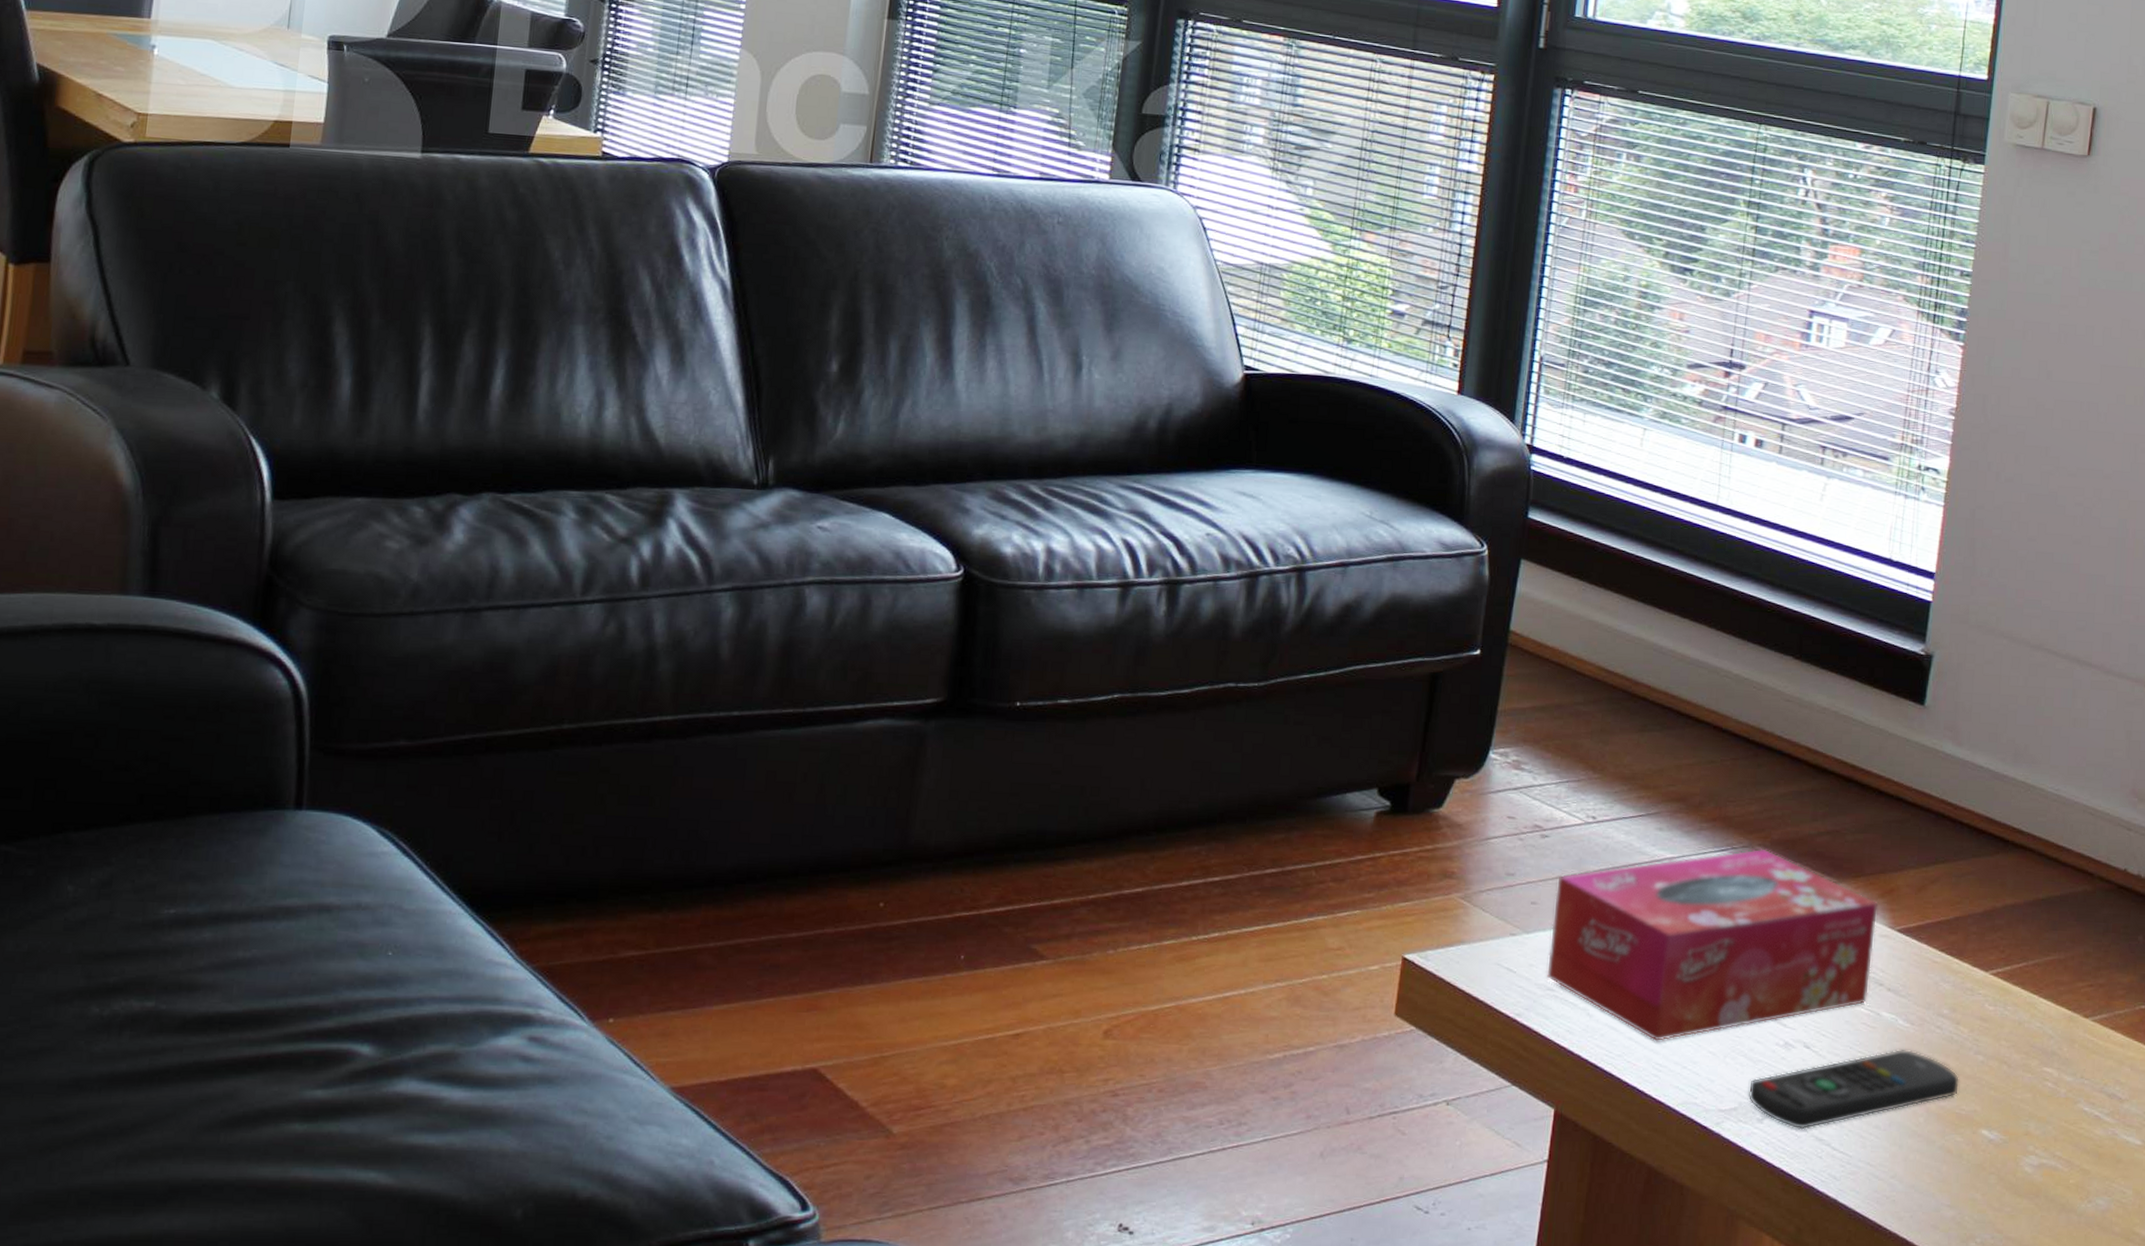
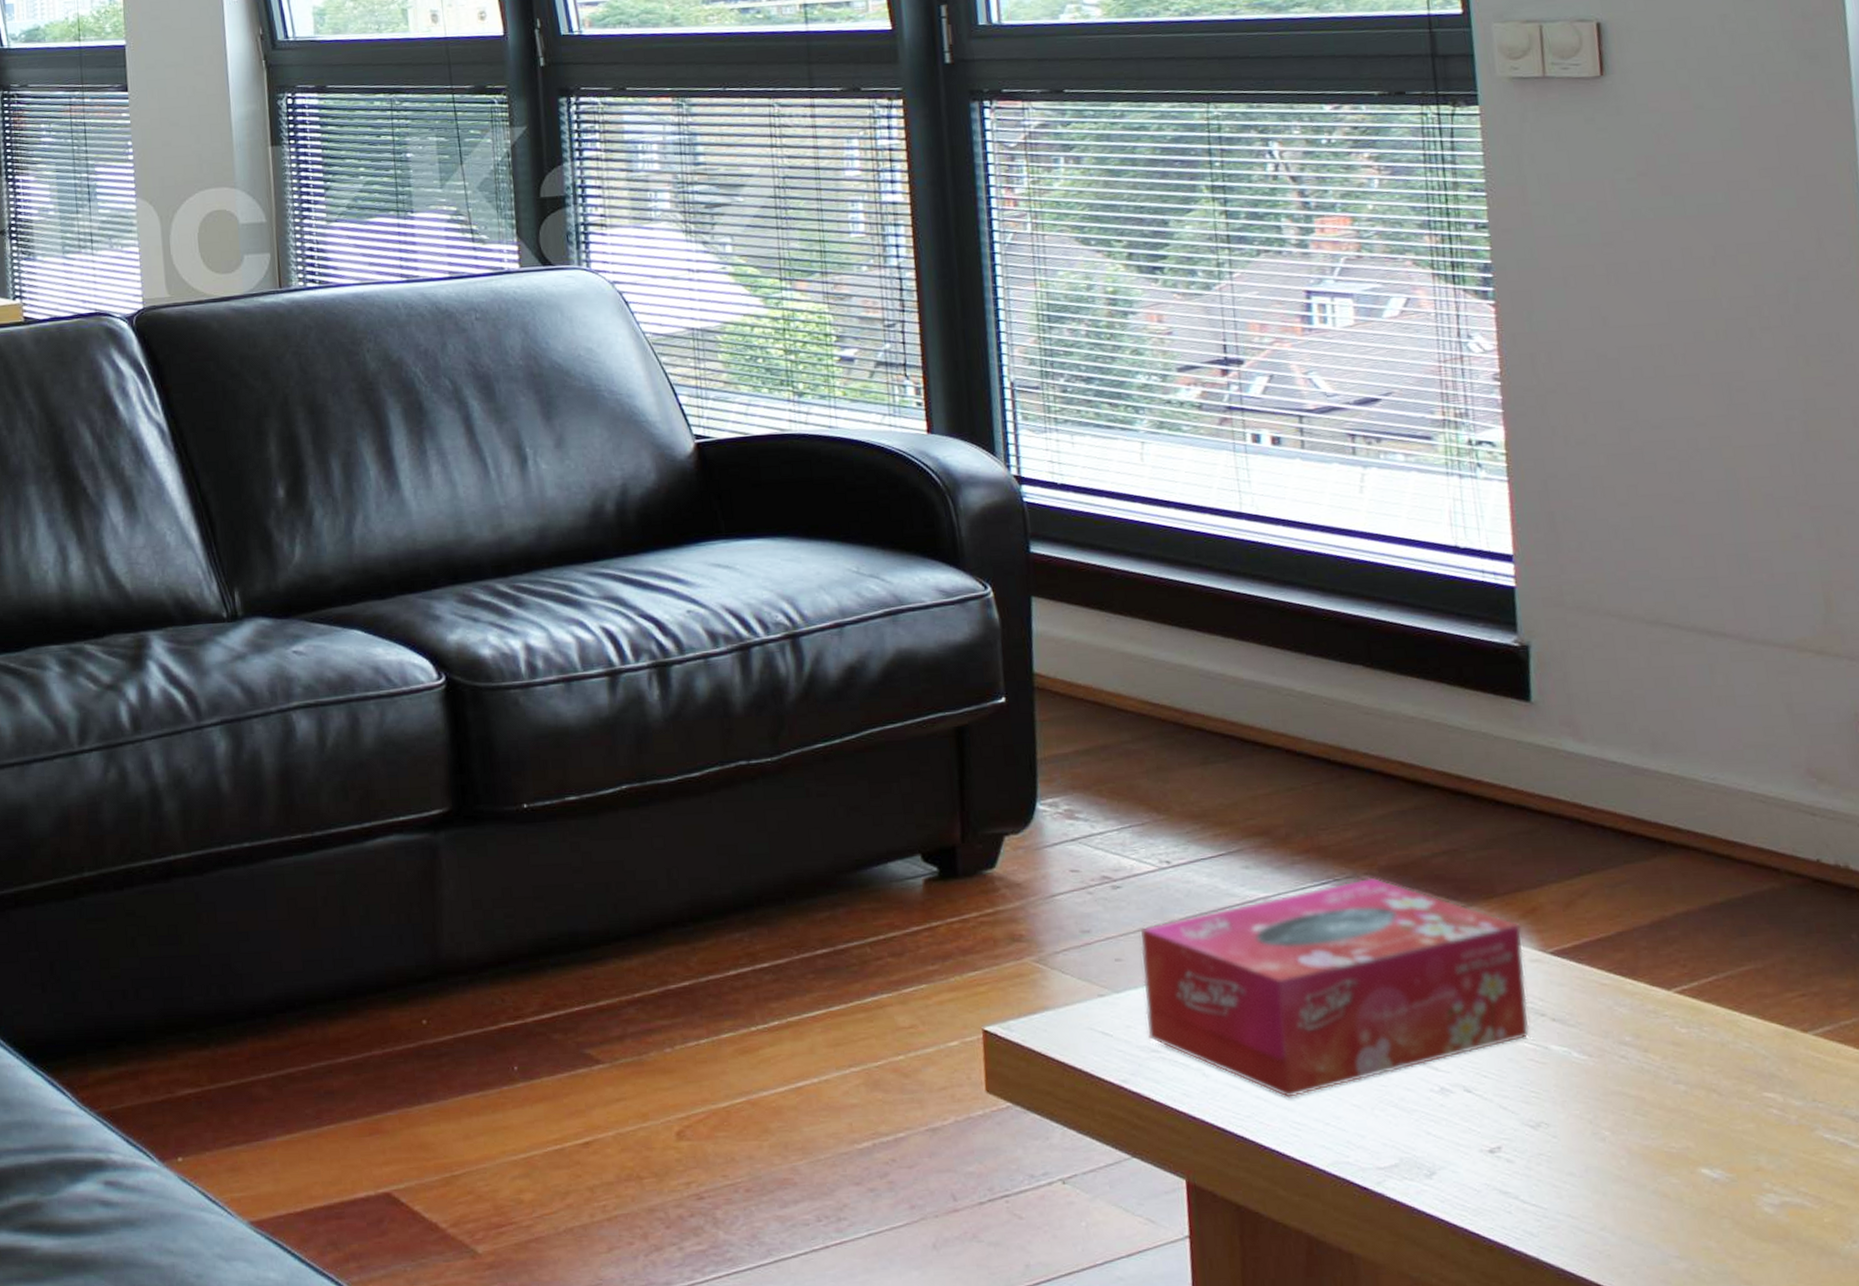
remote control: present [1748,1049,1960,1130] -> none [1407,1084,1663,1183]

